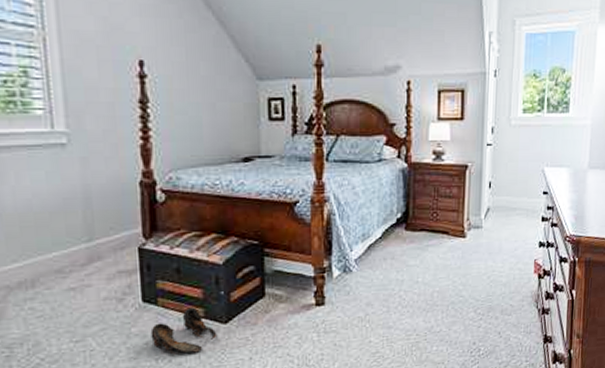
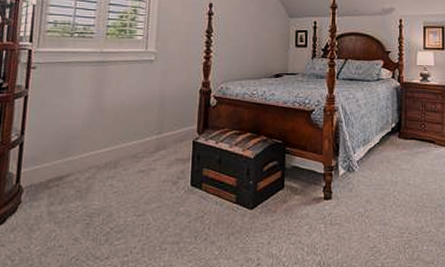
shoes: present [150,307,217,355] -> none [193,193,245,234]

